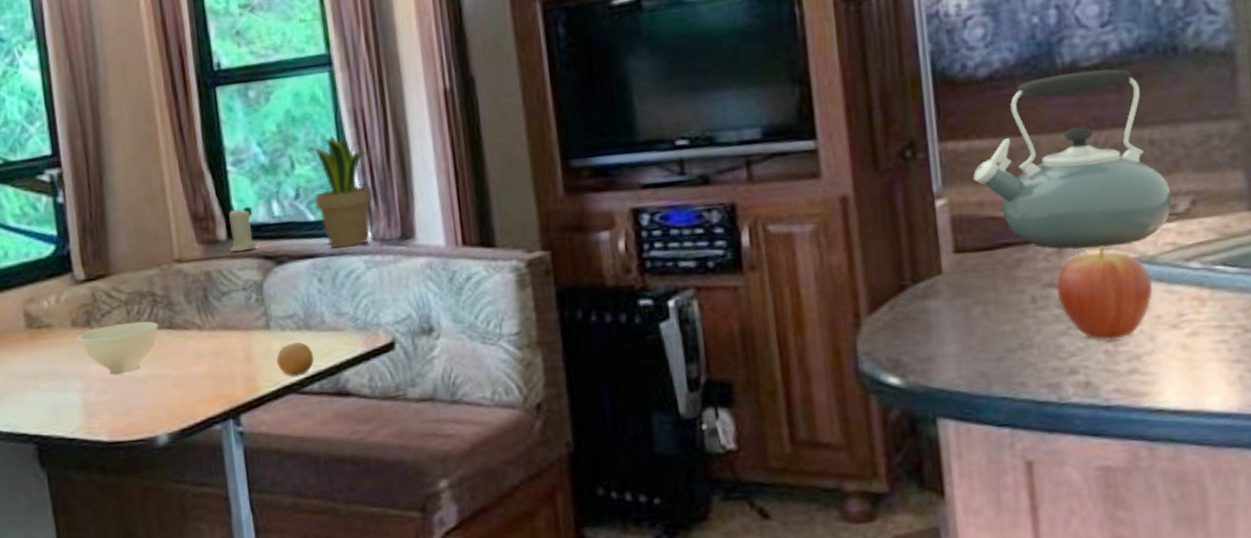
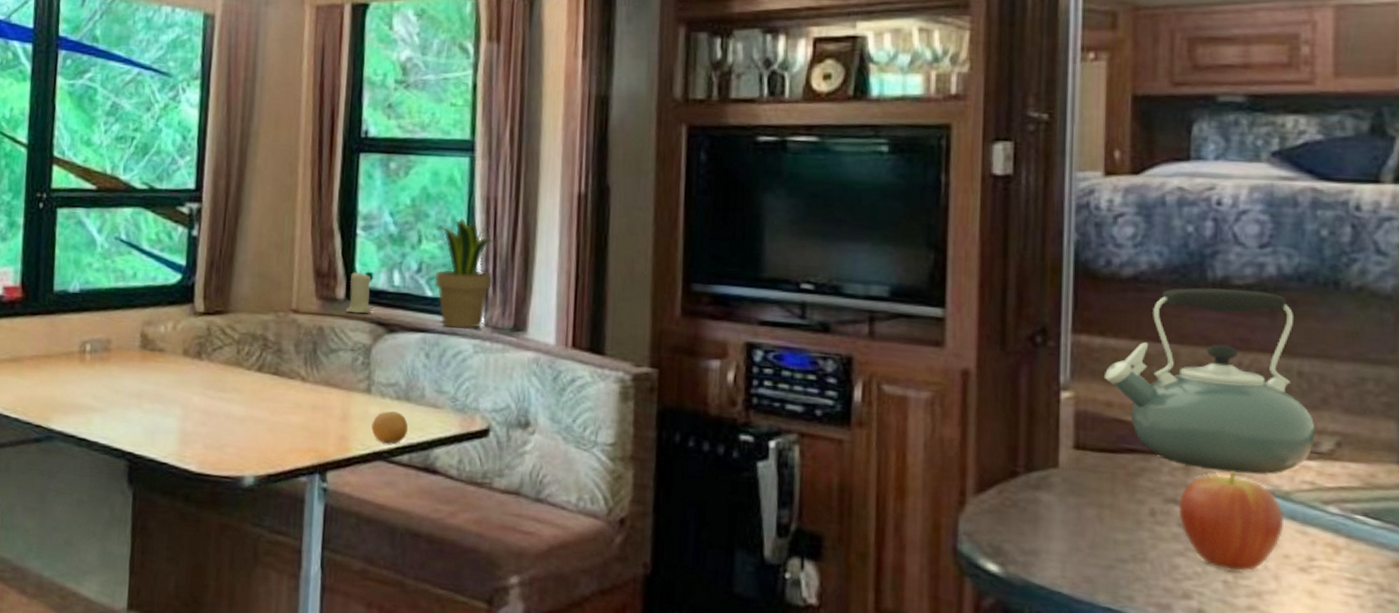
bowl: present [77,321,159,374] -> none [186,360,266,410]

